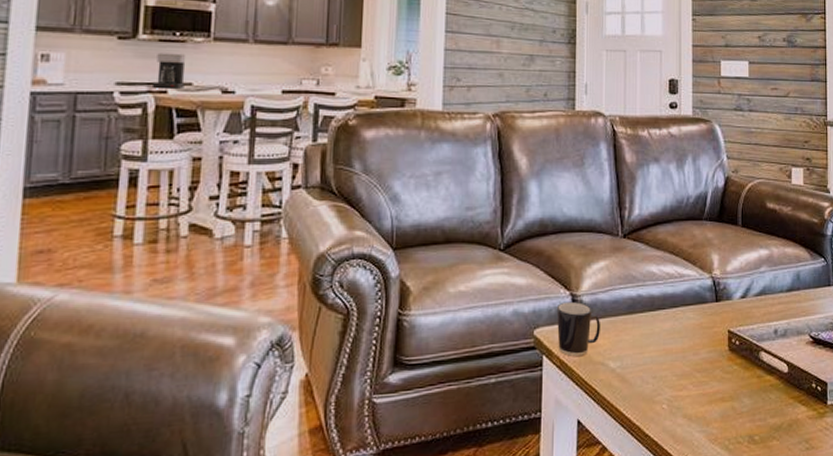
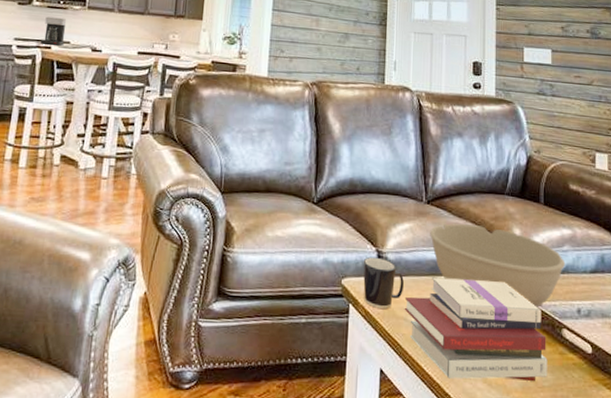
books: none [601,312,746,419] -> present [404,277,548,381]
bowl: none [627,255,763,334] -> present [430,223,566,308]

